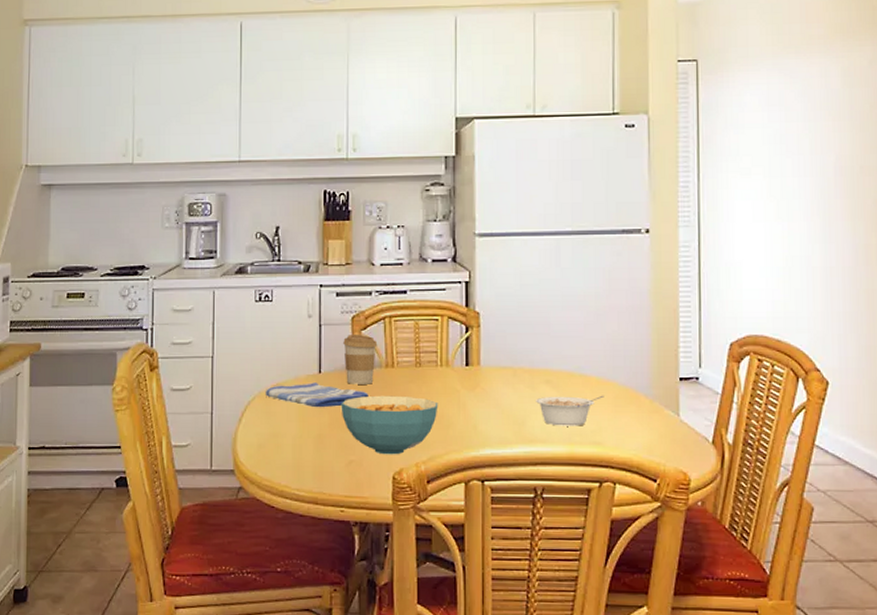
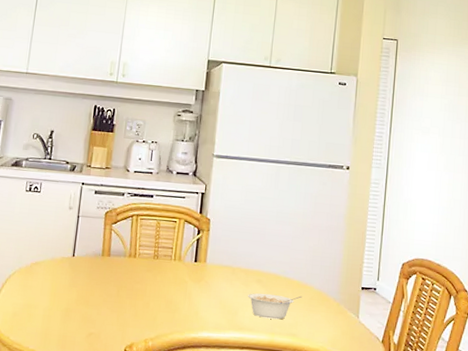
dish towel: present [264,382,368,408] -> none [24,263,112,286]
cereal bowl: present [341,395,438,455] -> none [87,279,169,331]
coffee cup: present [343,335,378,384] -> none [95,227,125,270]

